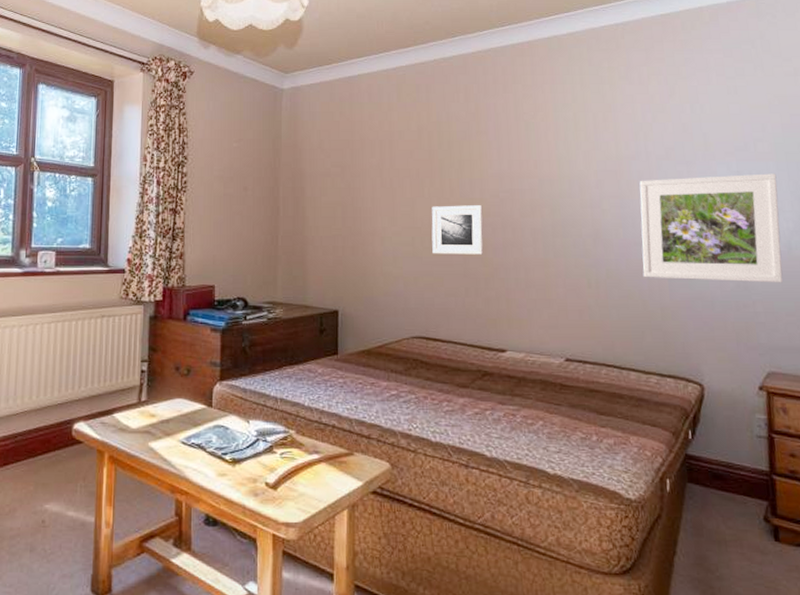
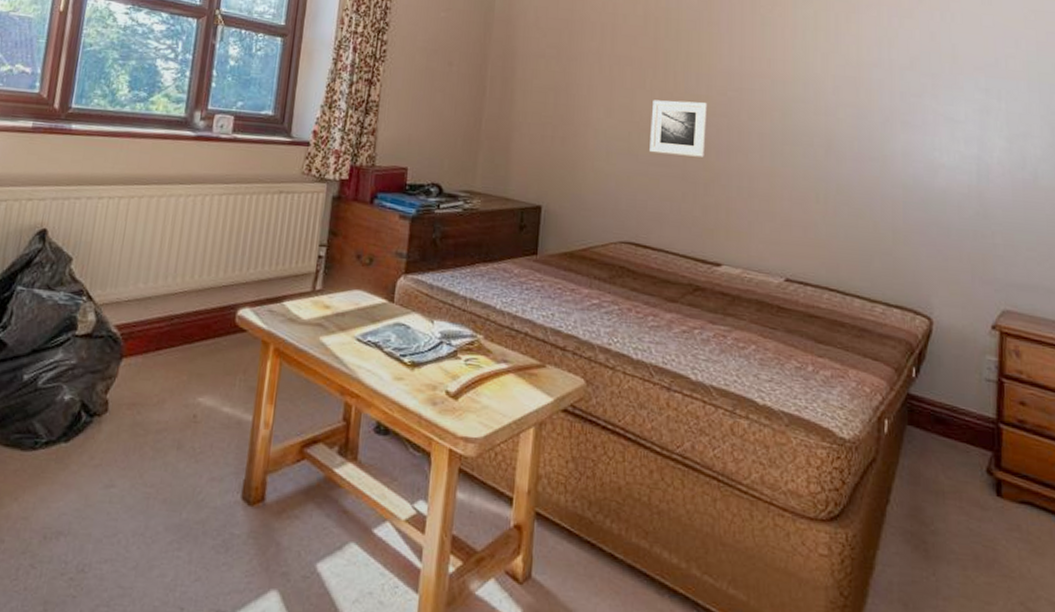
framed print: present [639,173,783,283] -> none [876,89,1027,215]

